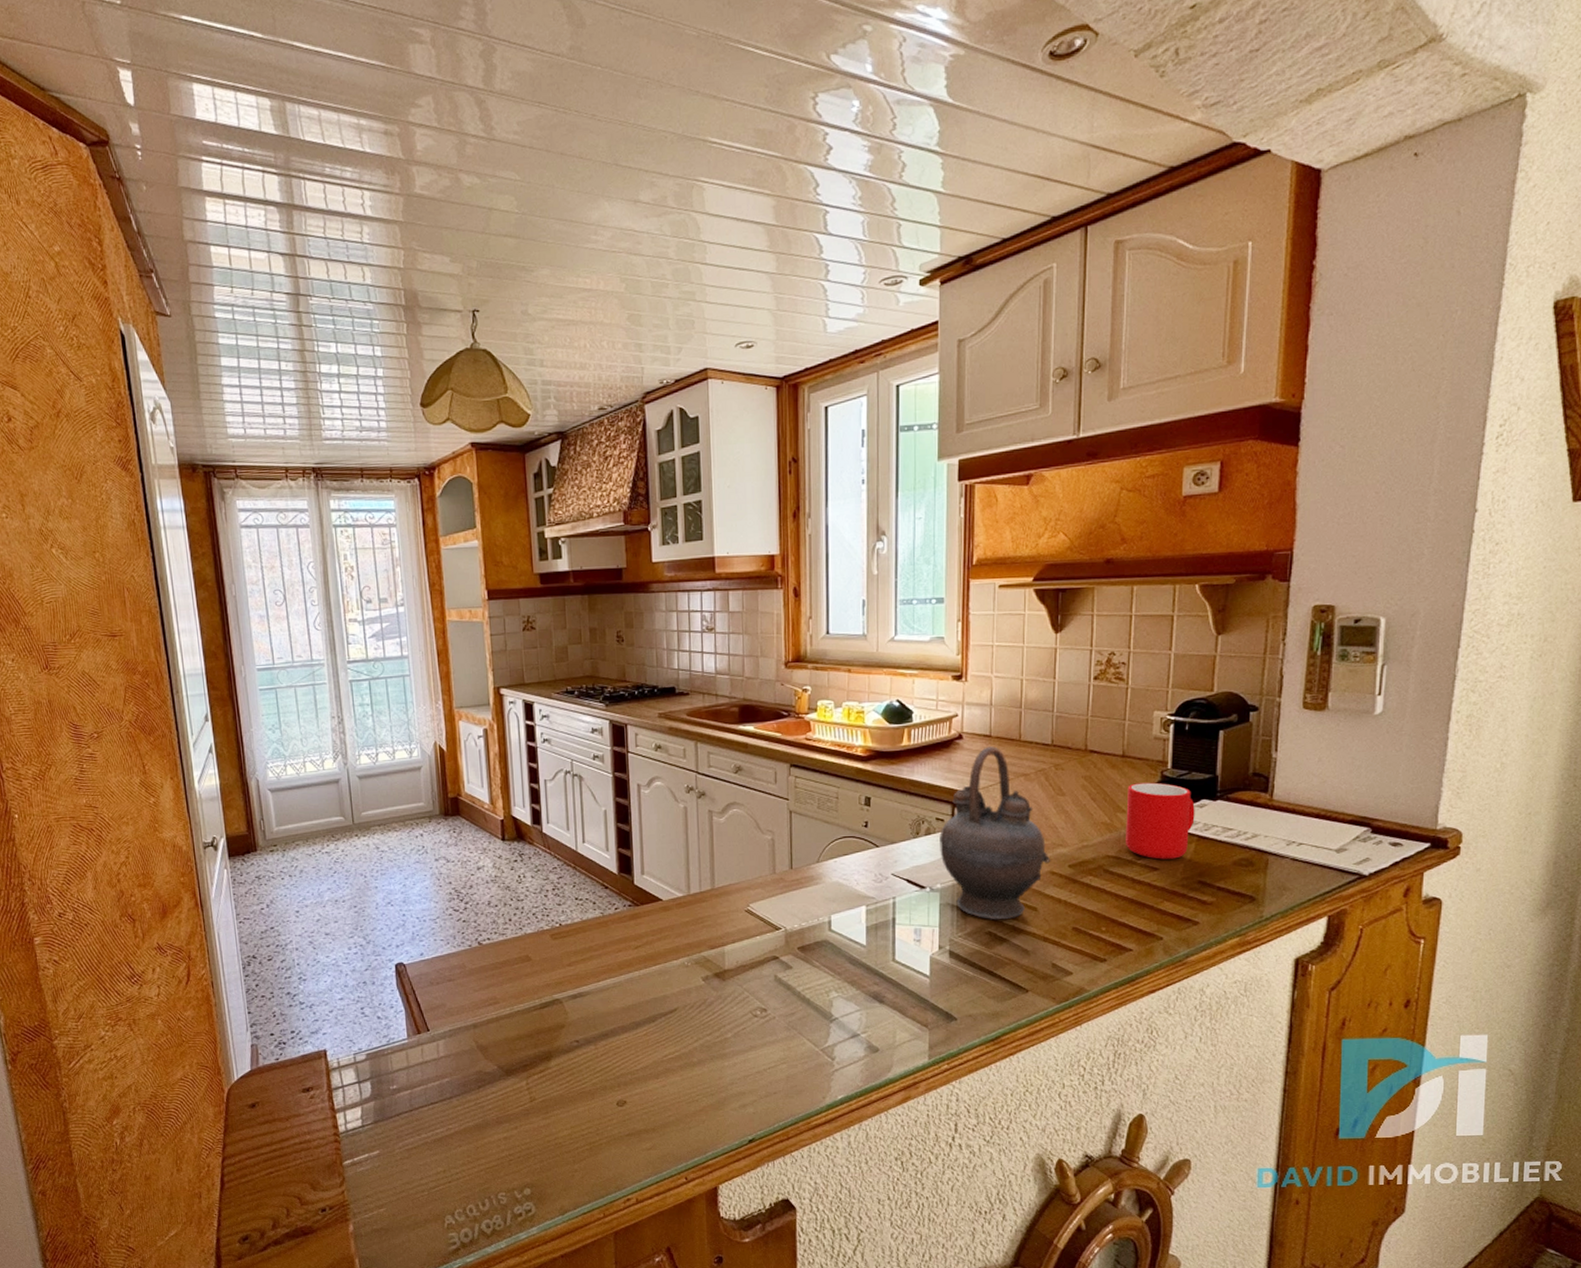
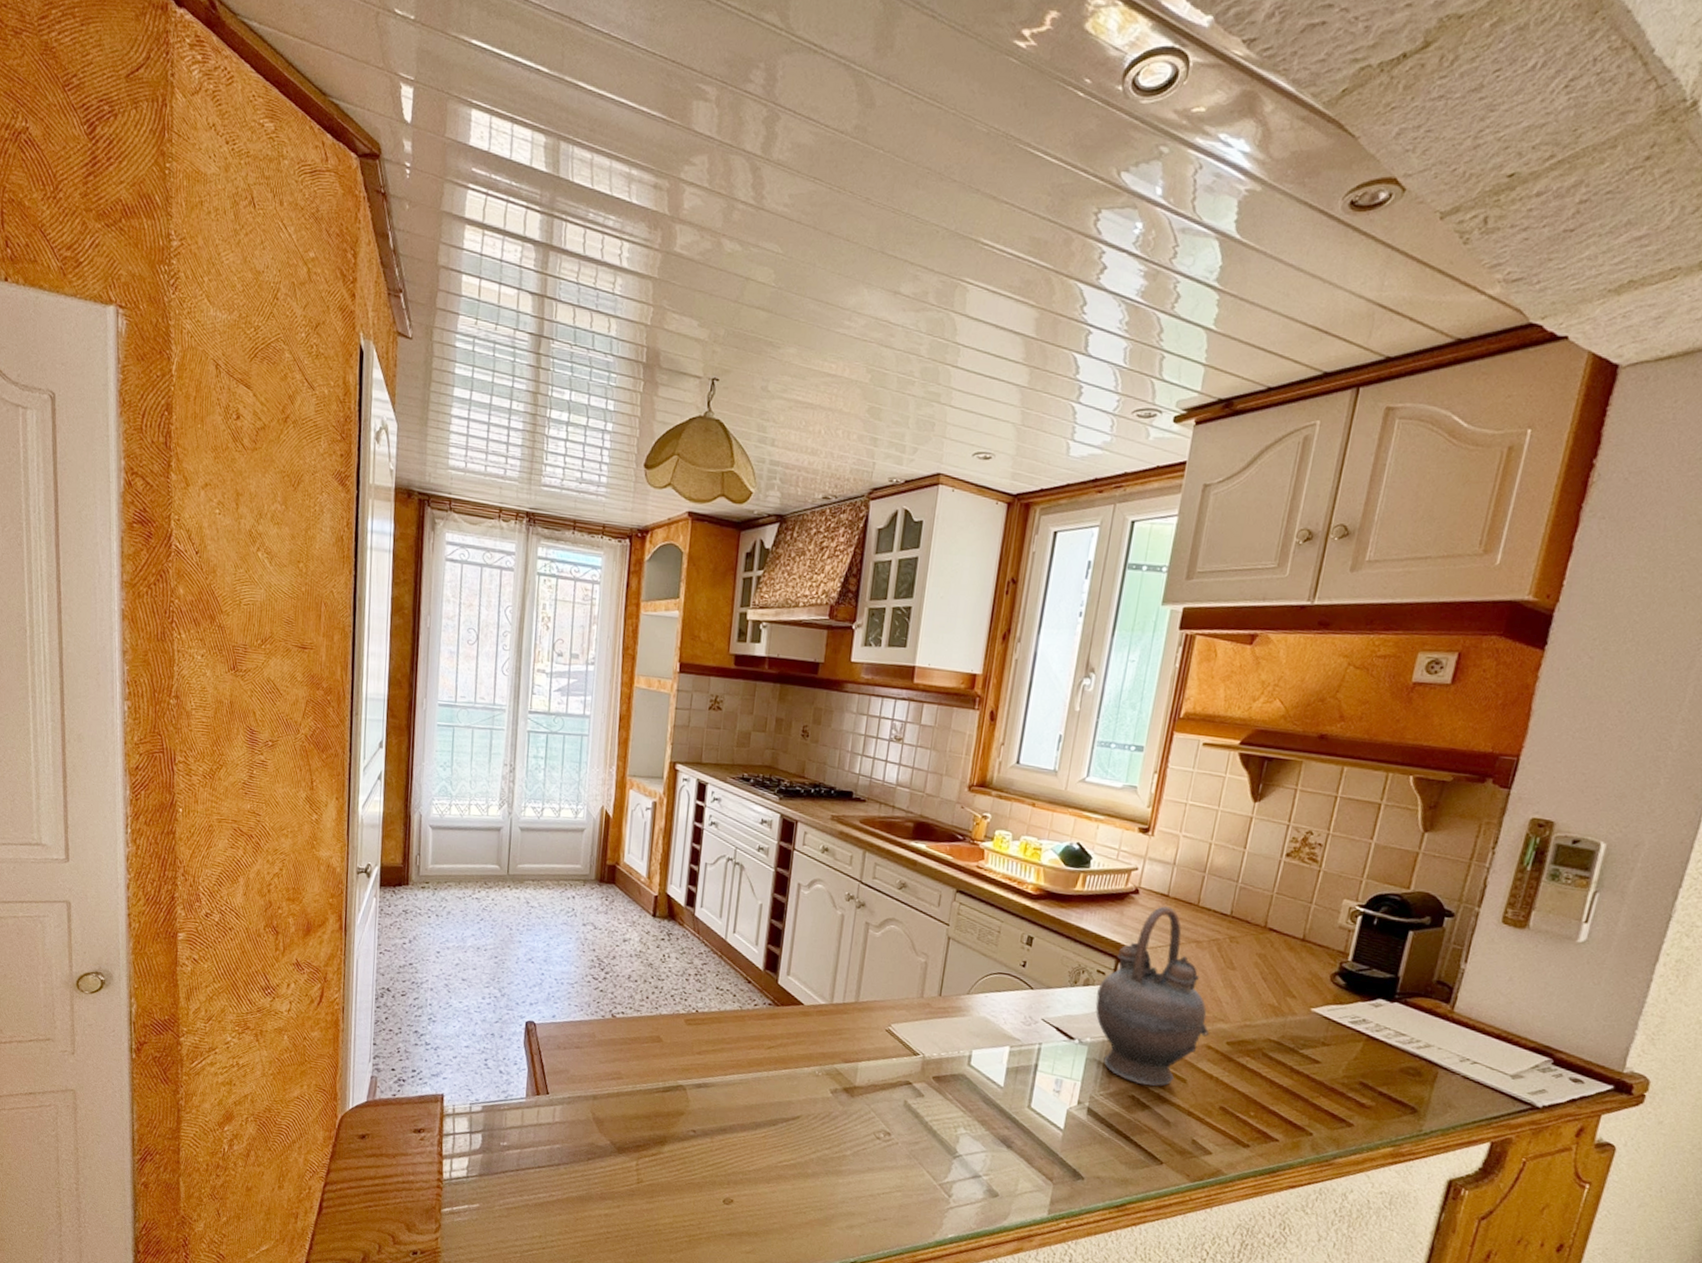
cup: present [1126,782,1195,859] -> none [1290,970,1370,1055]

